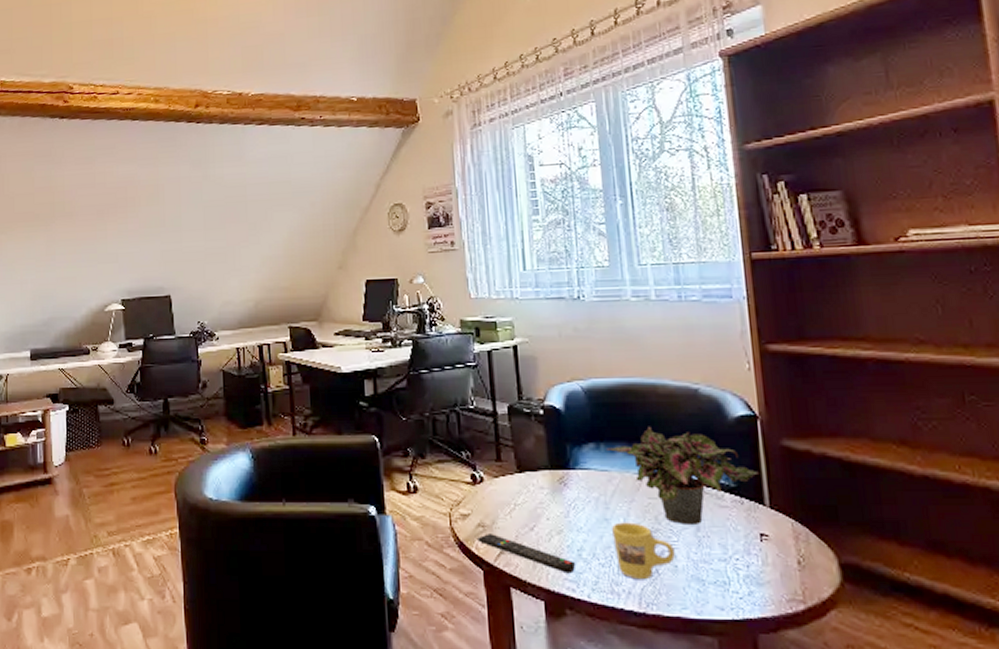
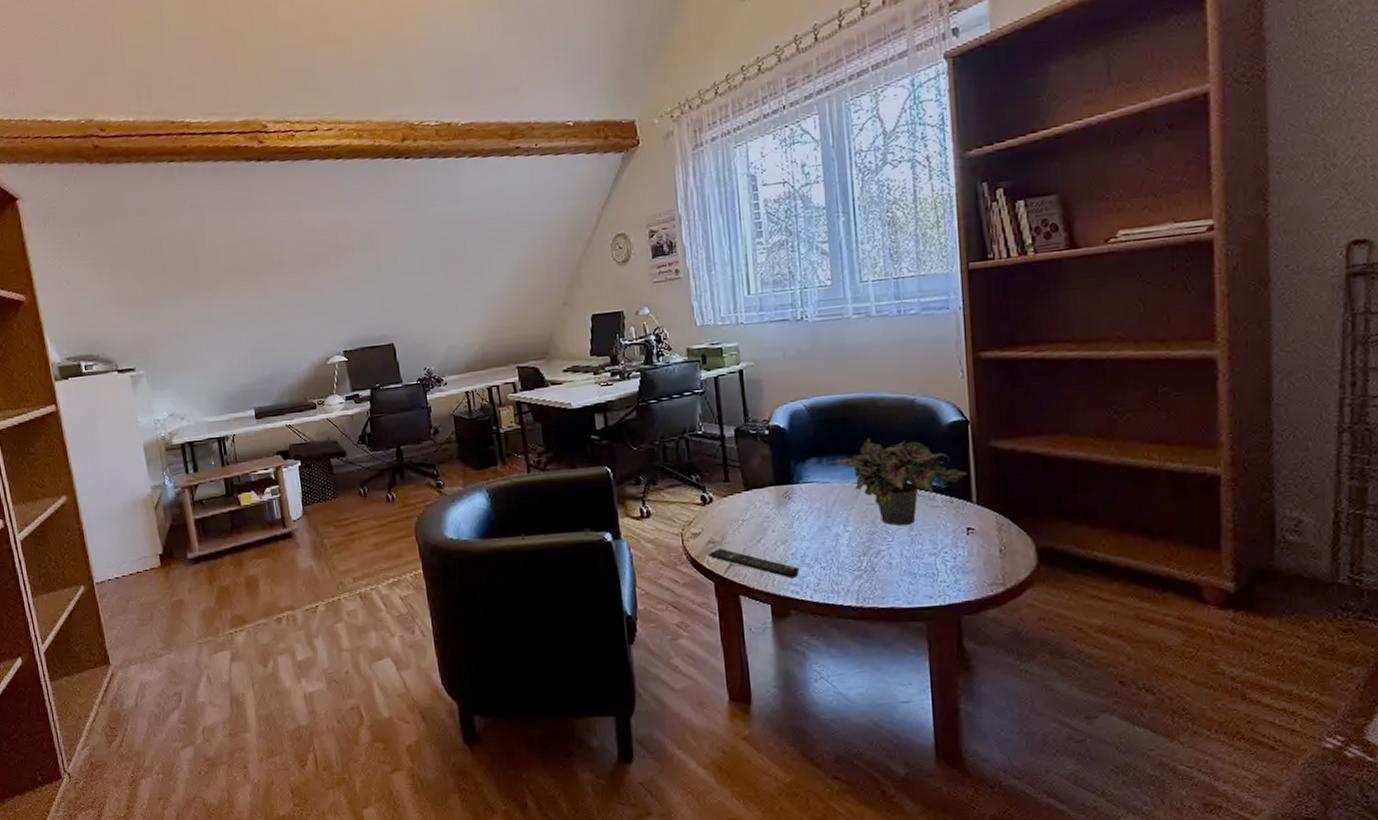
mug: present [612,522,675,580] -> none [833,527,890,579]

